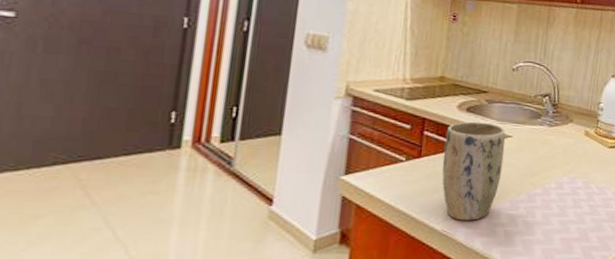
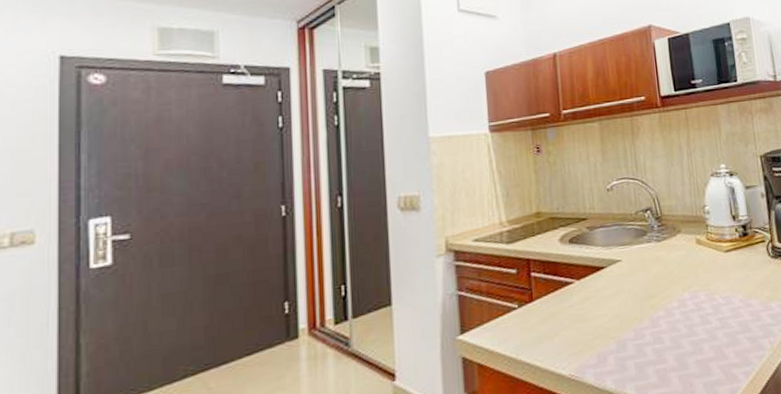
plant pot: present [442,121,506,221] -> none [553,250,619,361]

